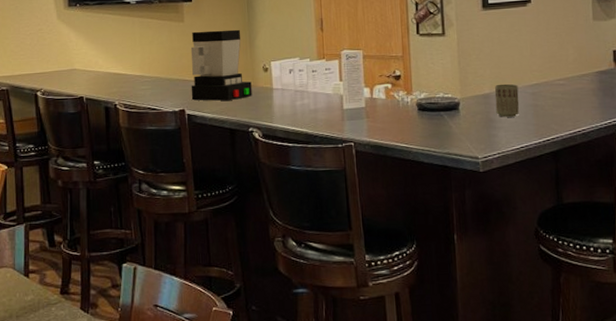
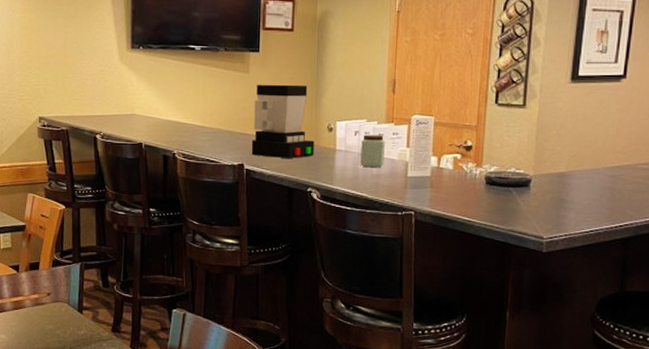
peanut butter: none [296,71,320,104] -> present [360,134,385,168]
cup: present [494,83,520,117] -> none [569,163,597,199]

